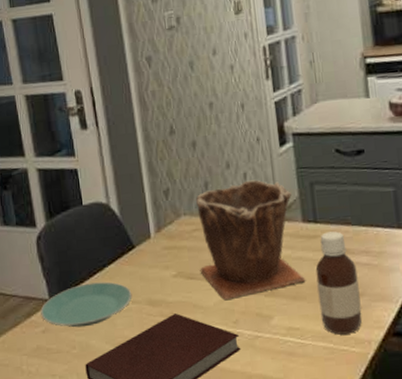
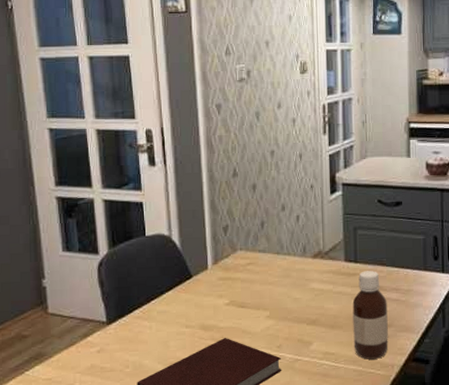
plate: present [40,281,132,328] -> none [97,307,187,349]
plant pot: present [196,179,306,300] -> none [250,222,344,327]

